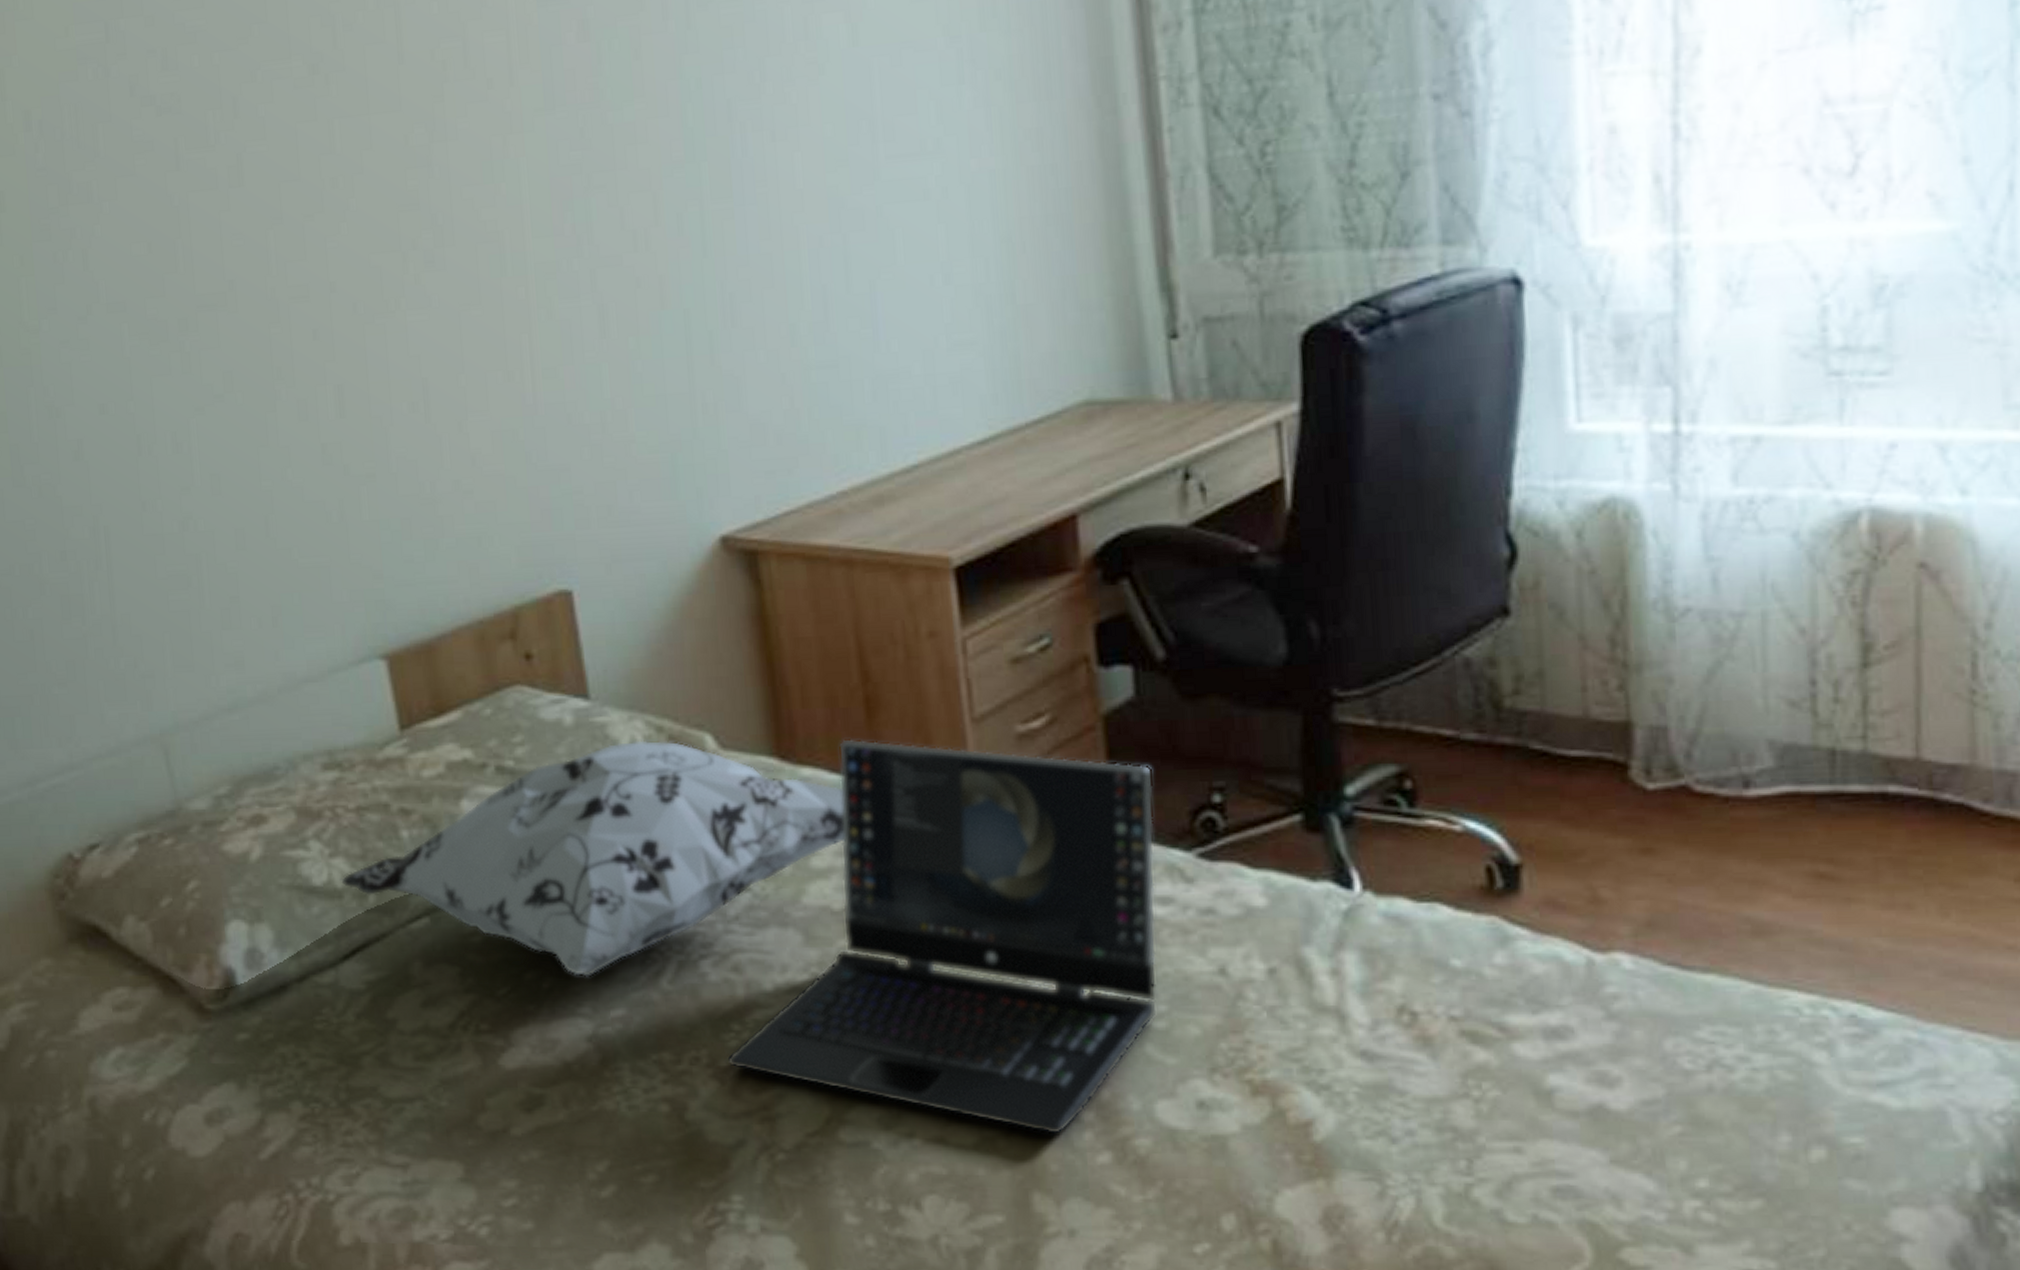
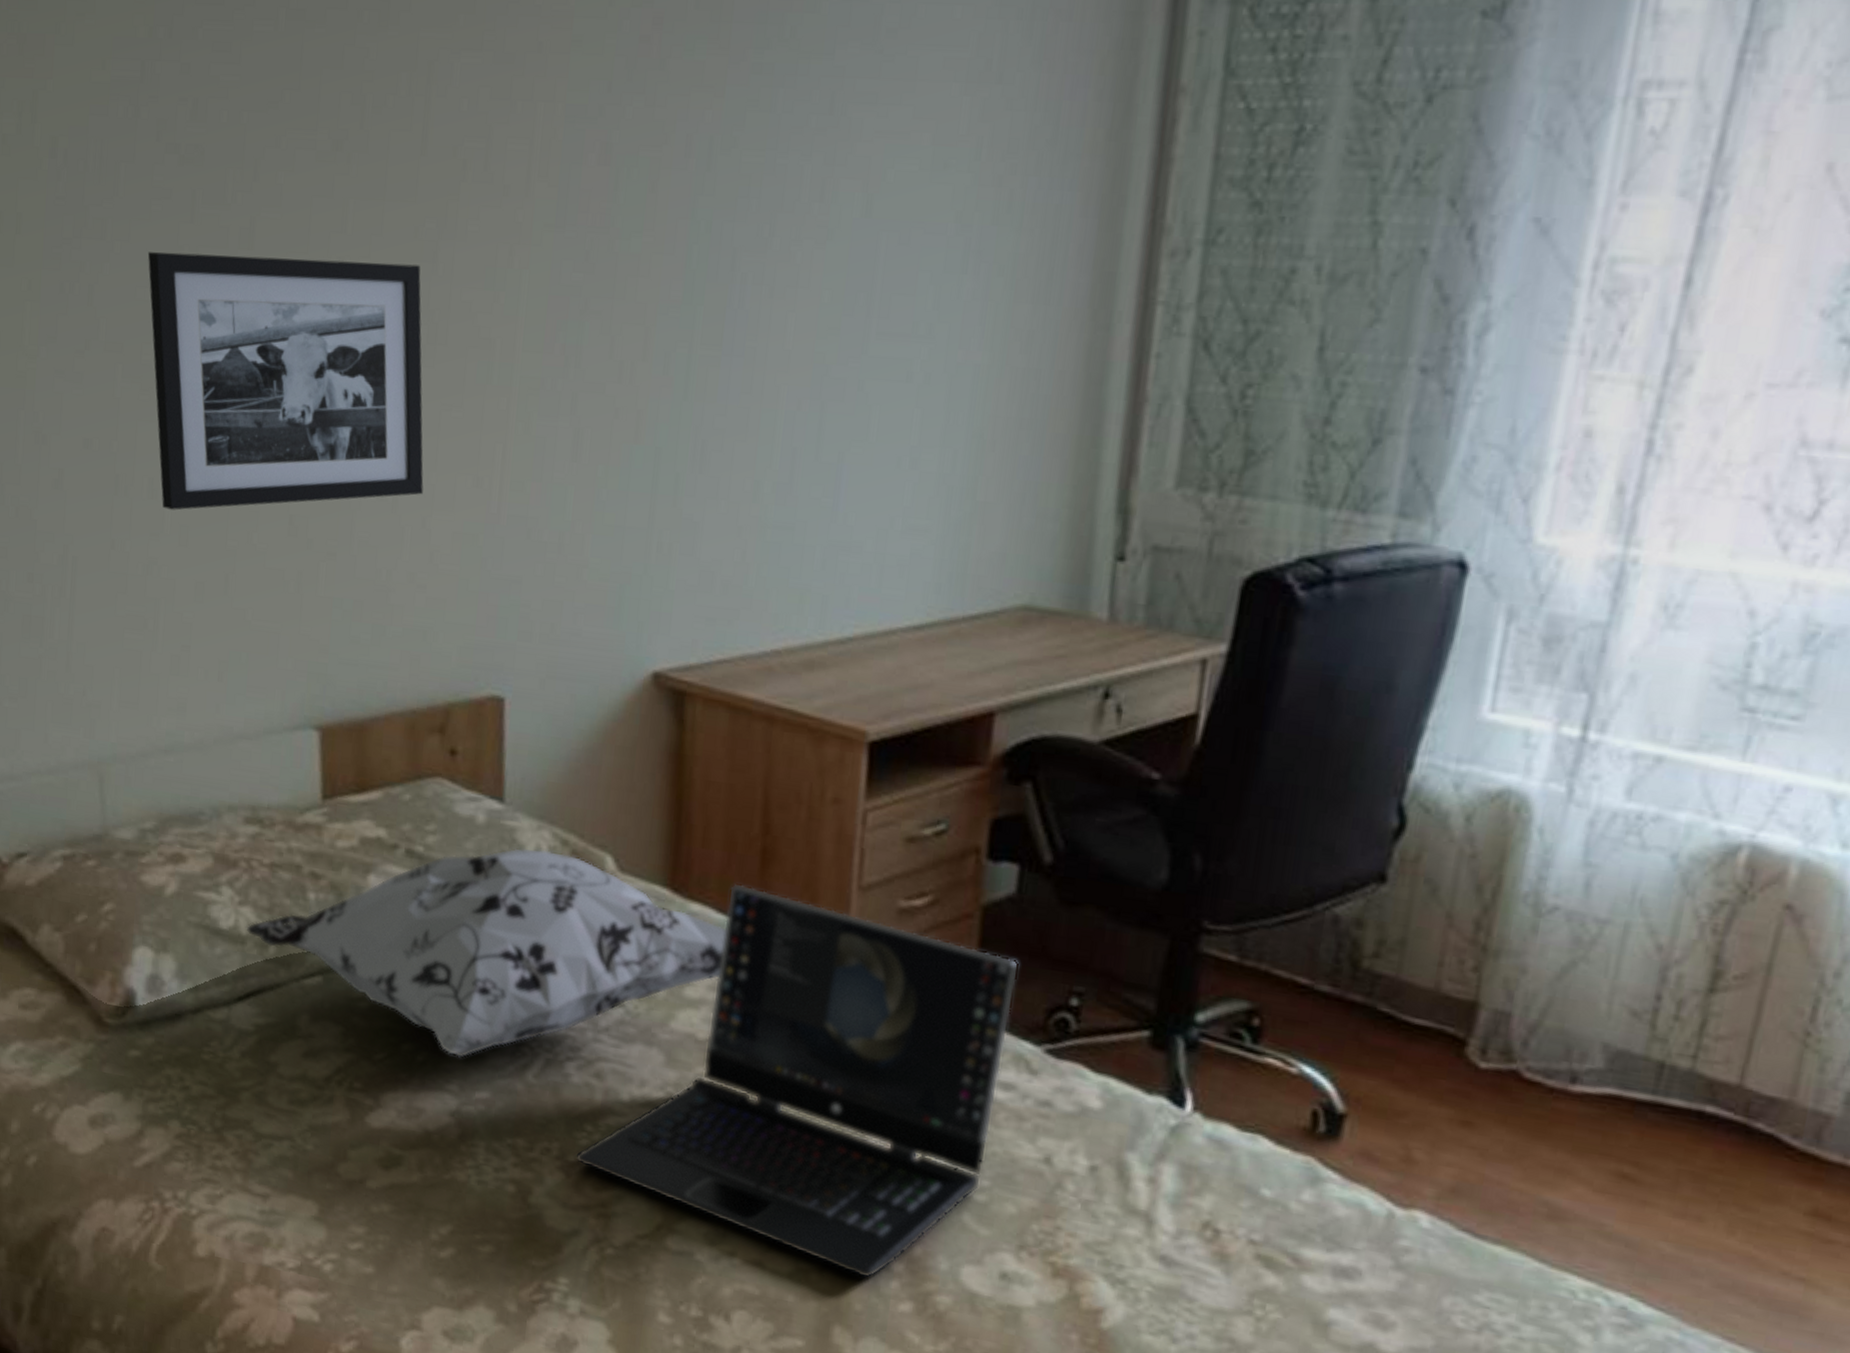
picture frame: none [137,171,454,461] -> present [147,252,424,511]

